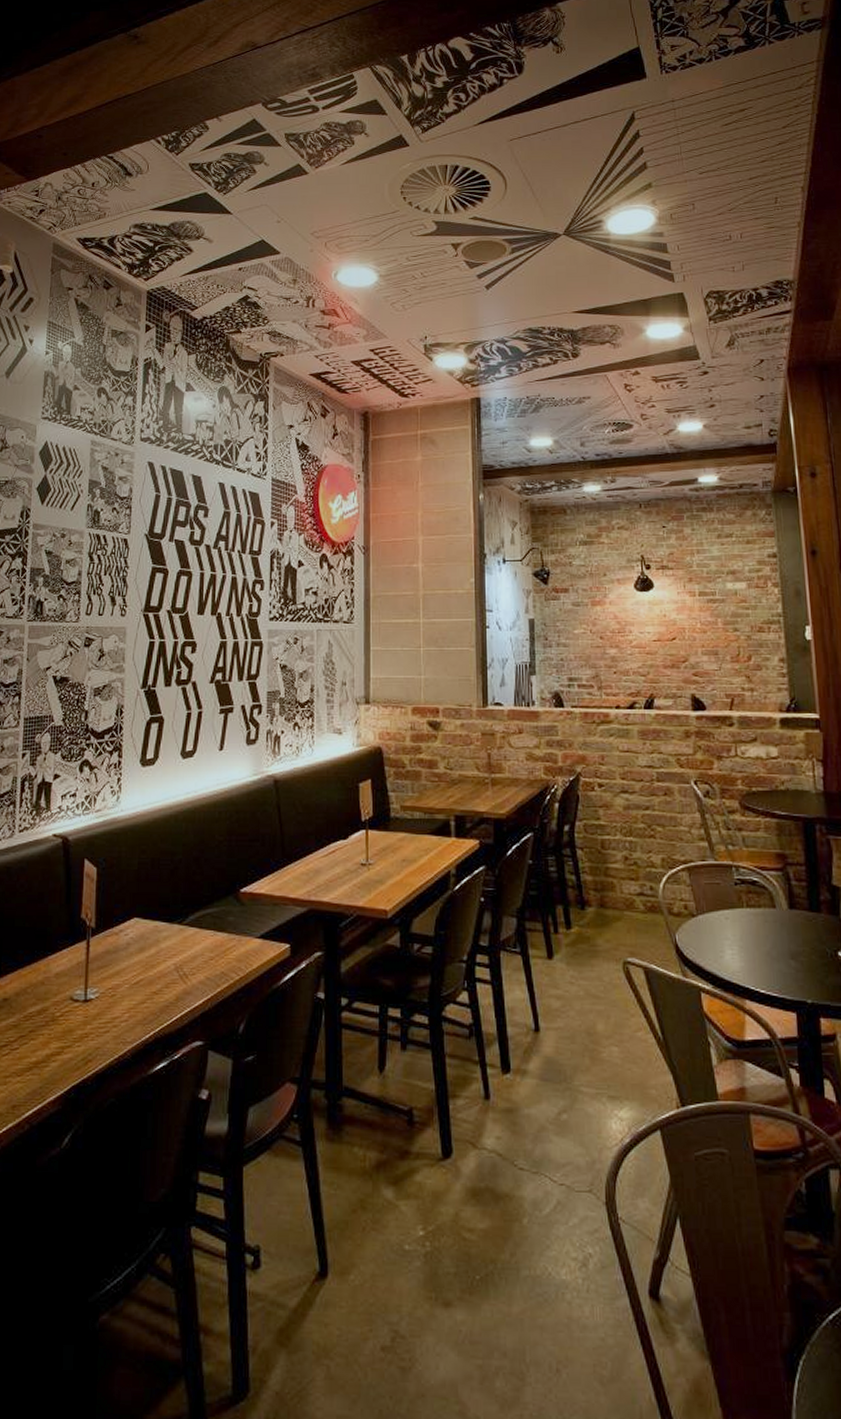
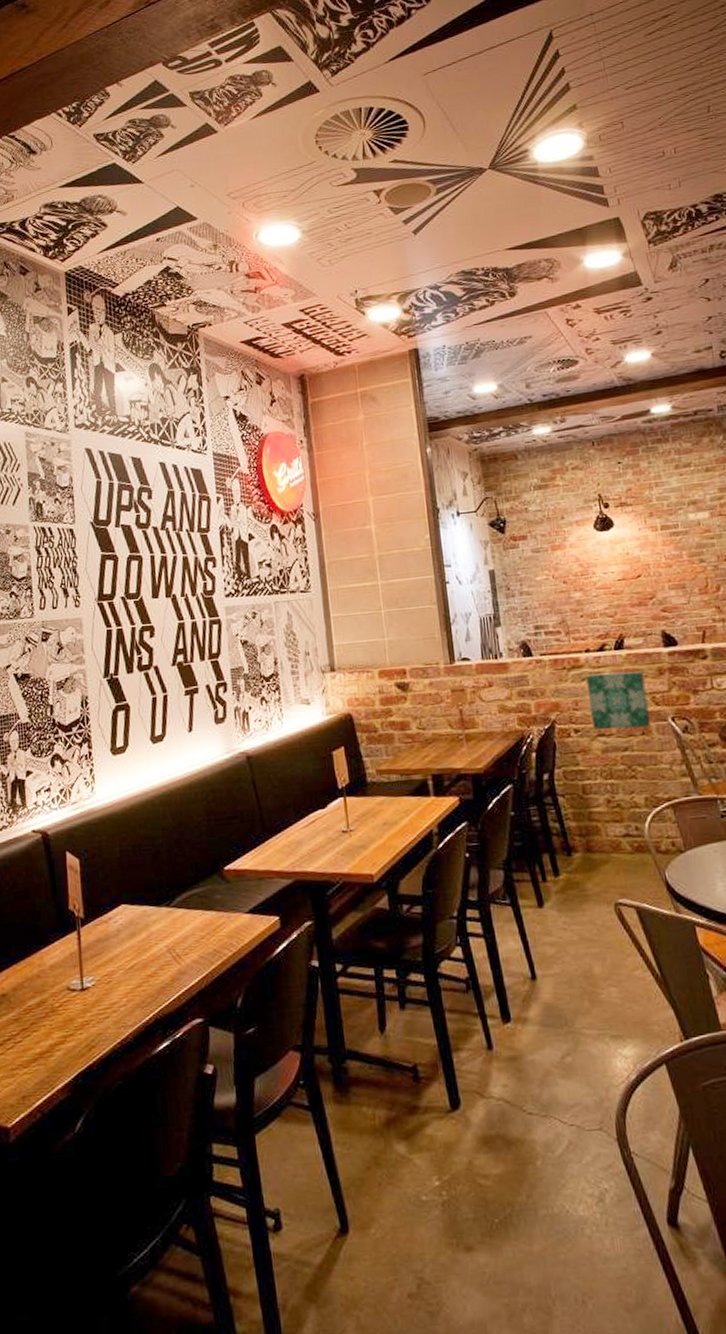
wall art: none [614,731,673,789] -> present [585,671,651,730]

